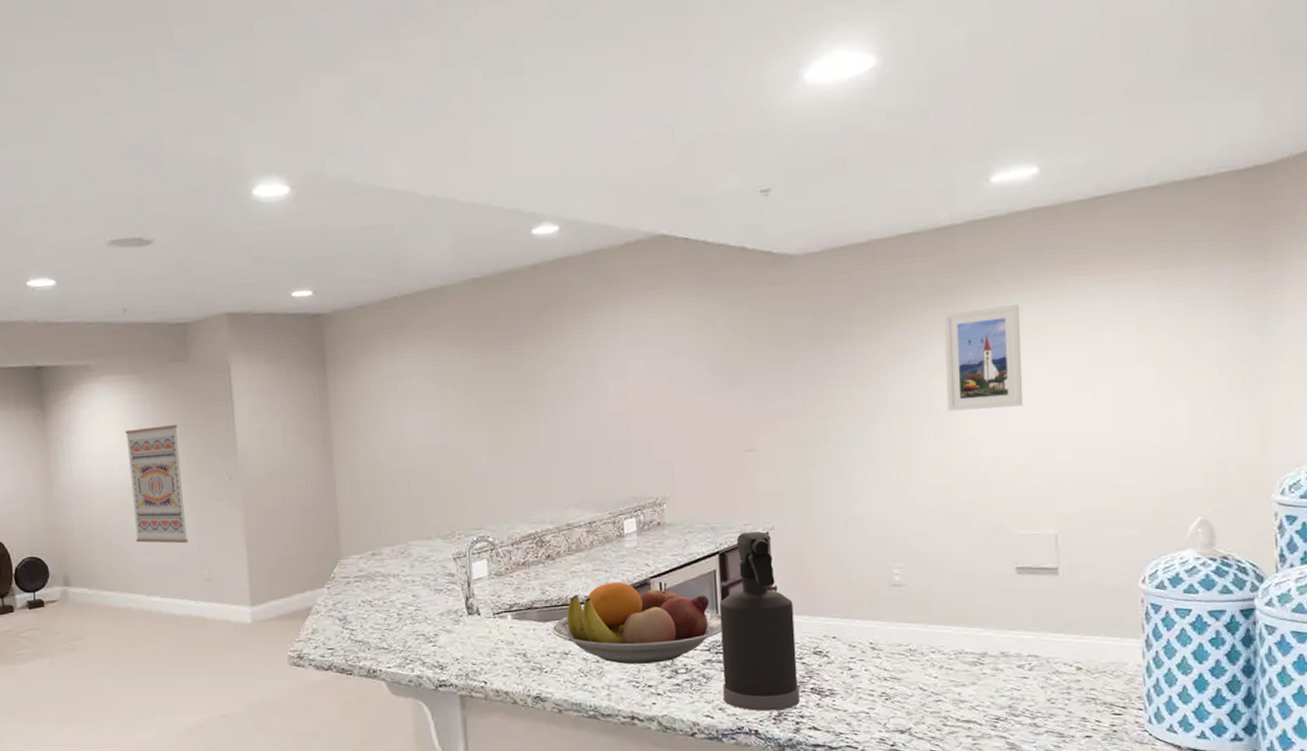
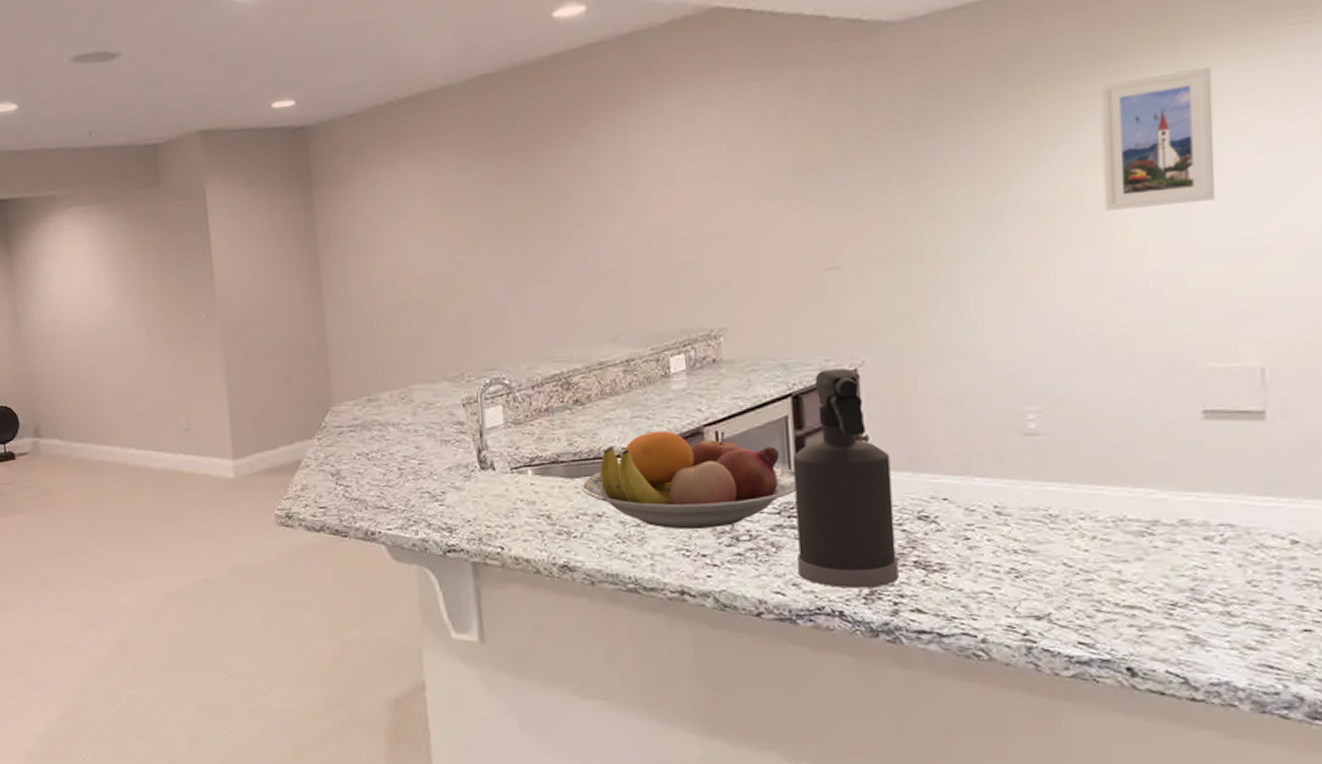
wall art: present [125,425,189,544] -> none [94,258,165,390]

